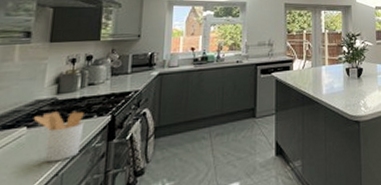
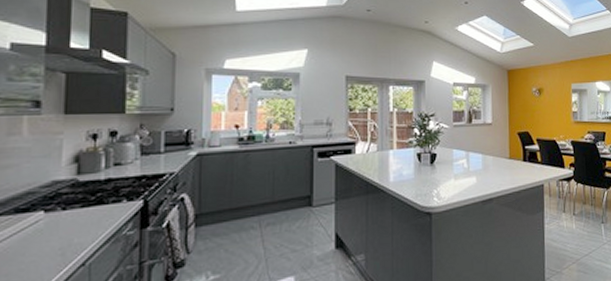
utensil holder: present [33,111,85,163] -> none [50,194,113,251]

